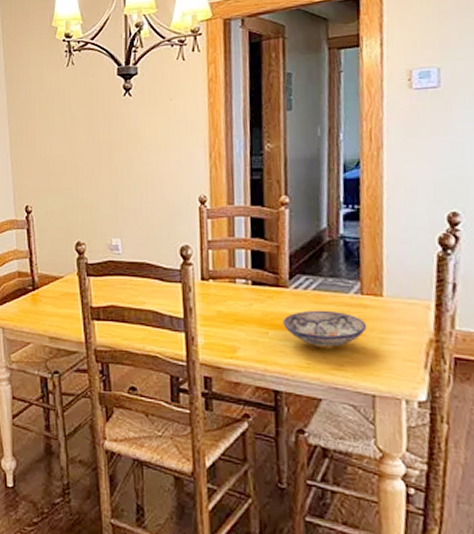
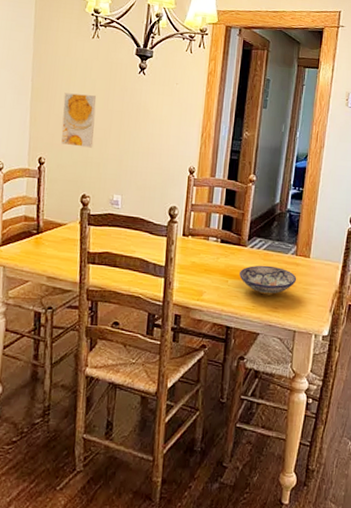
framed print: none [44,129,82,189] -> present [61,93,97,148]

